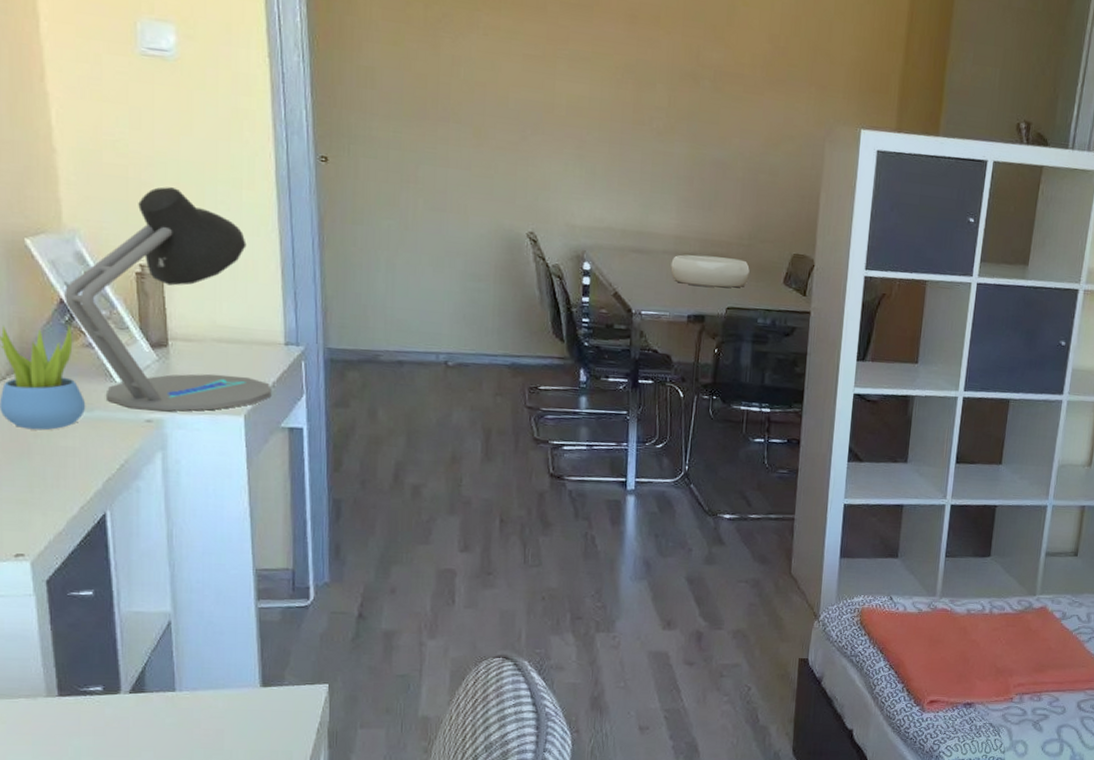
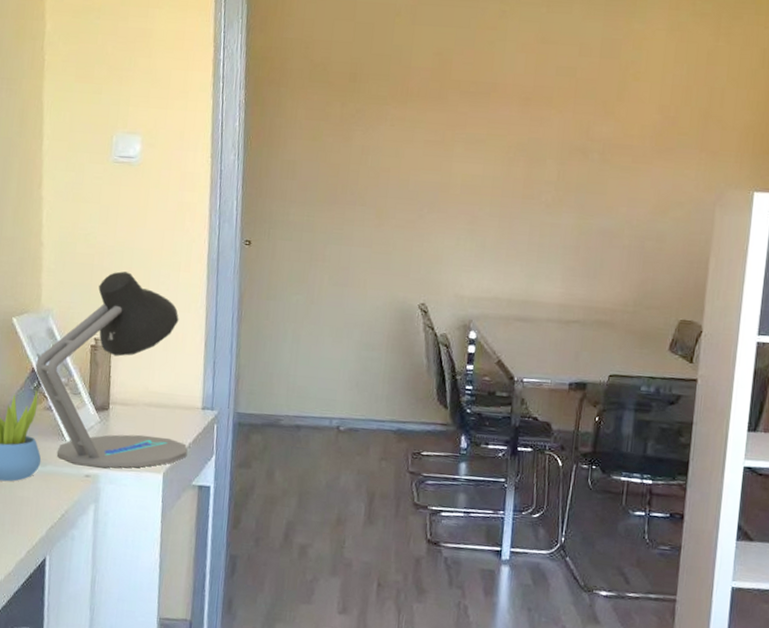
bowl: present [670,254,750,288] -> none [553,322,634,355]

